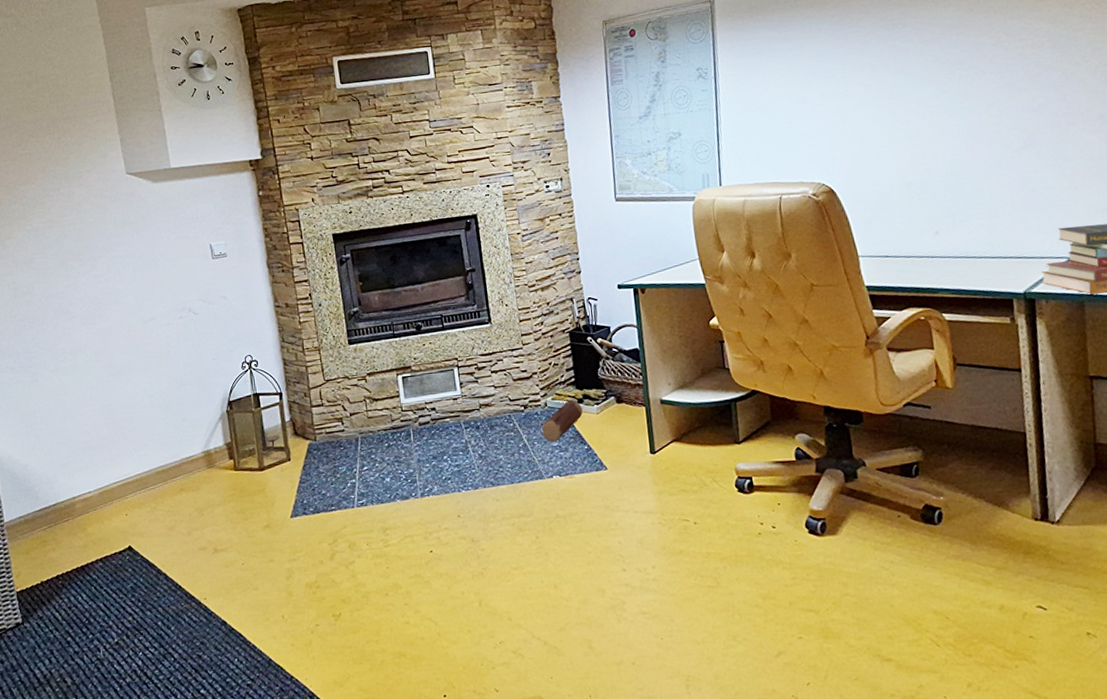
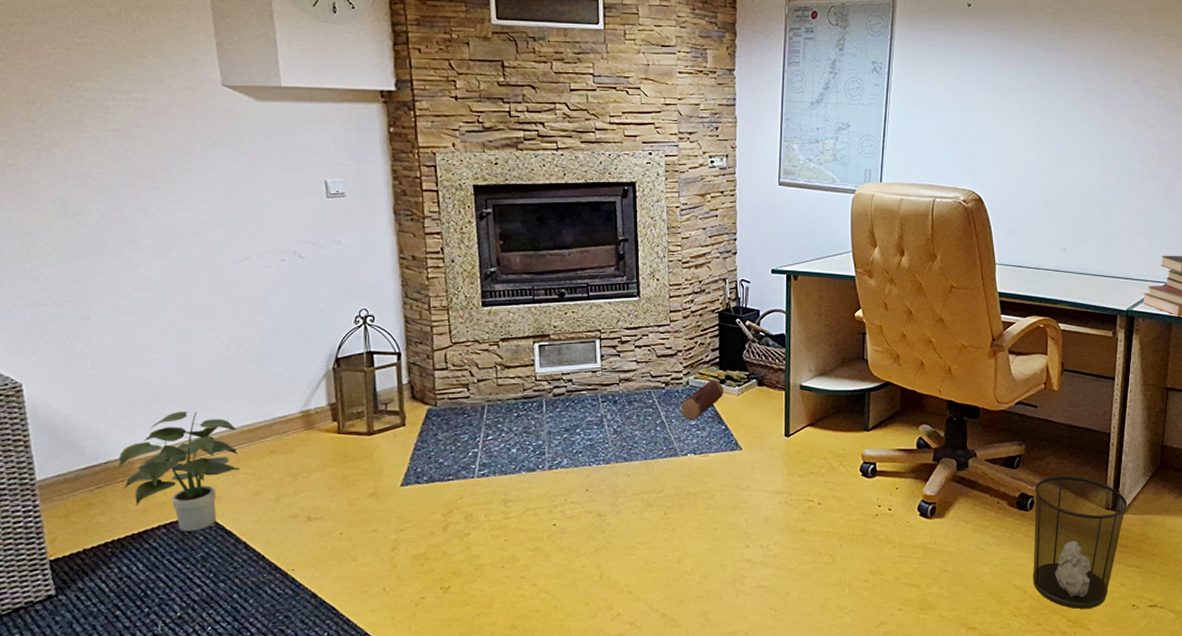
potted plant: none [64,456,158,564] -> present [118,411,241,531]
waste bin: none [941,482,1061,638] -> present [1033,475,1127,609]

